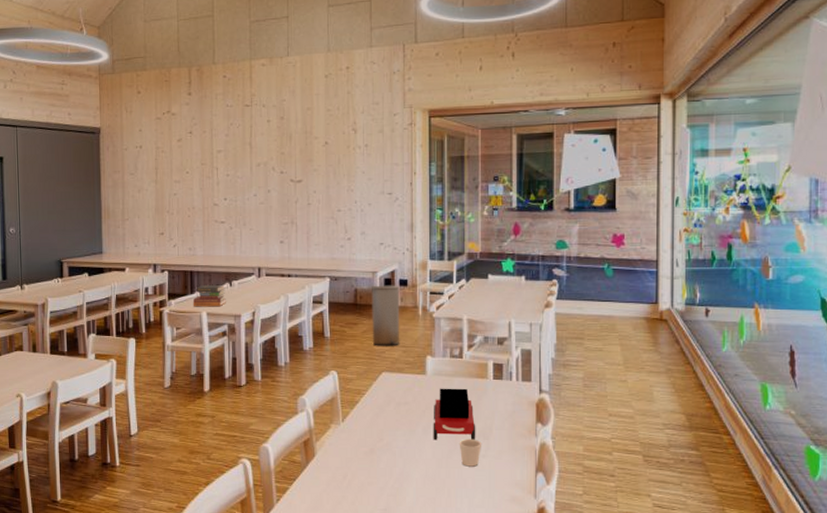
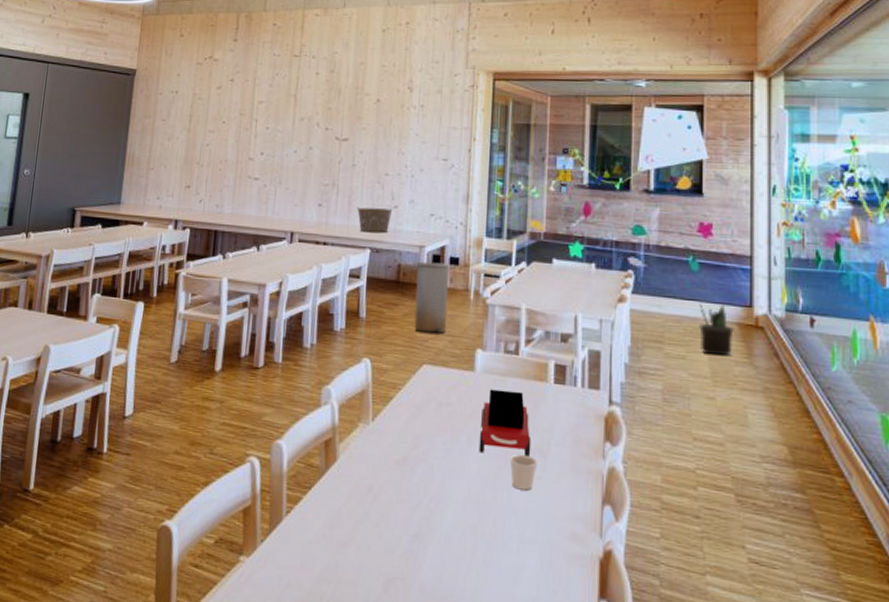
books: present [192,284,226,307] -> none [213,246,251,274]
basket: none [315,241,347,264] -> present [357,207,393,233]
planter: none [613,303,642,346] -> present [699,304,734,356]

